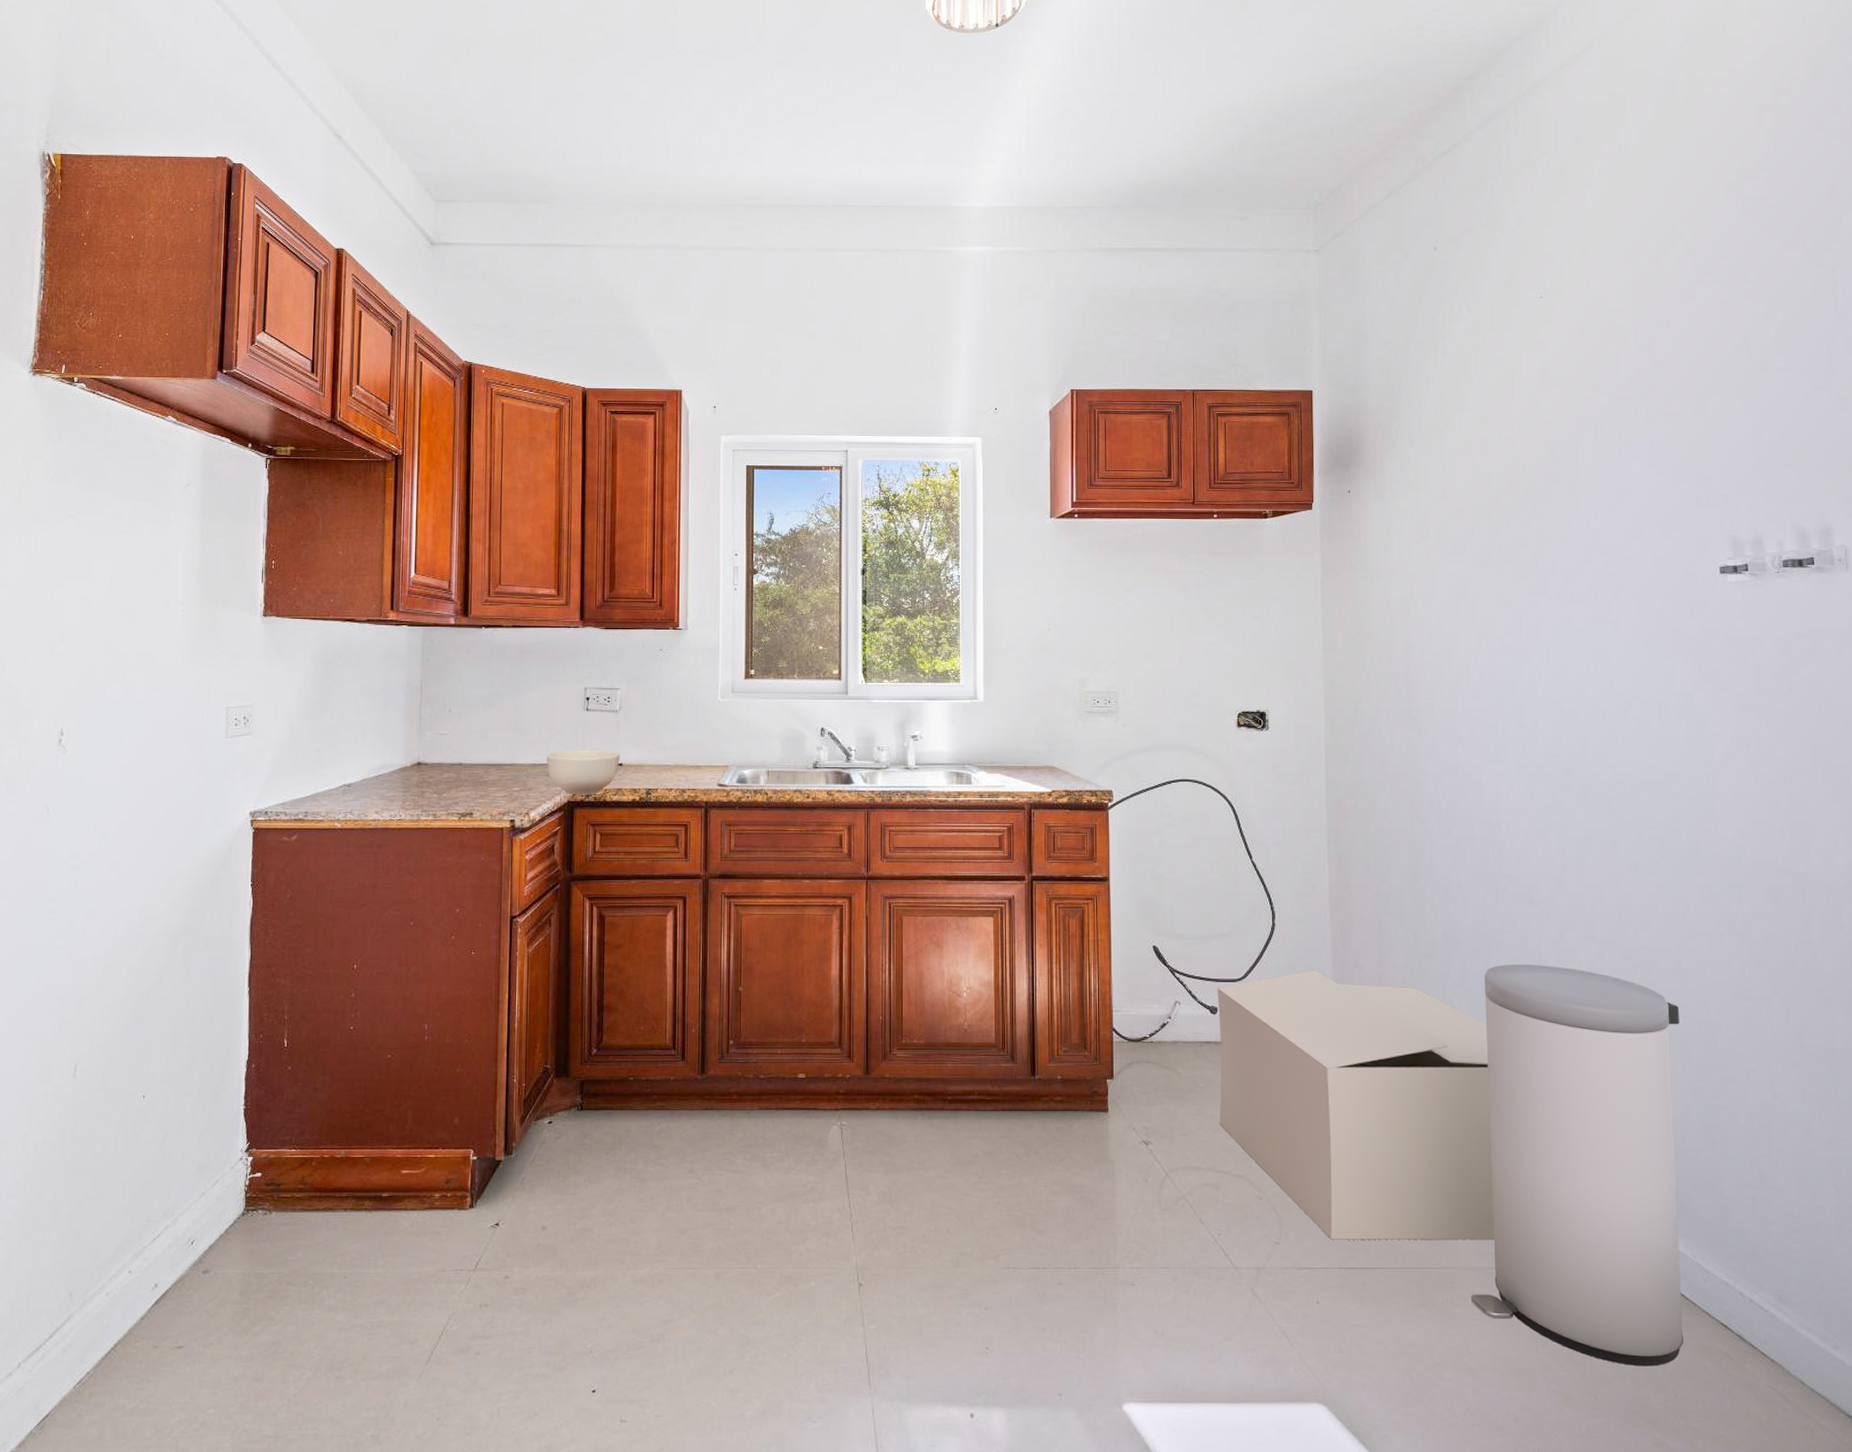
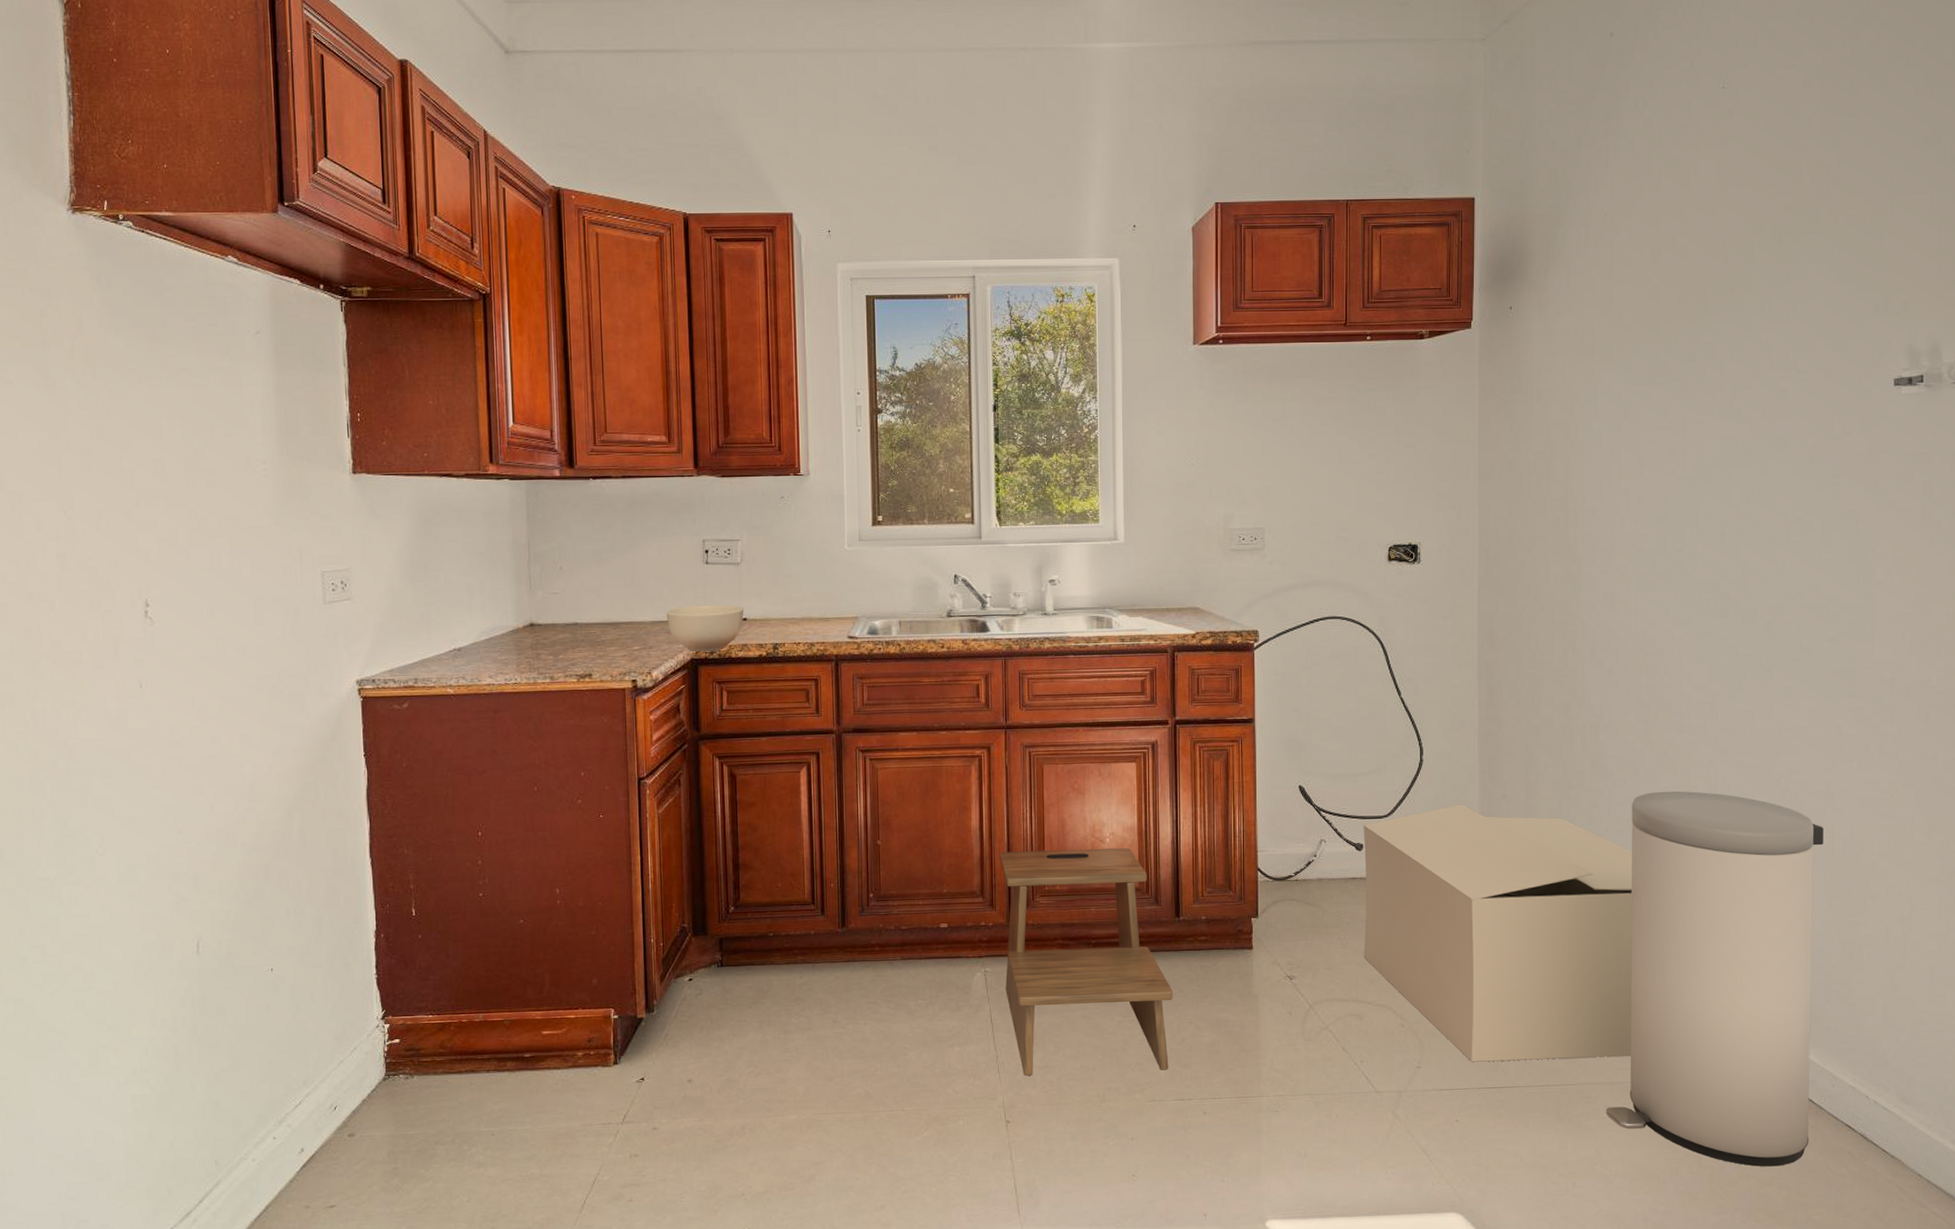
step stool: none [858,1002,1028,1236] -> present [1000,847,1173,1076]

